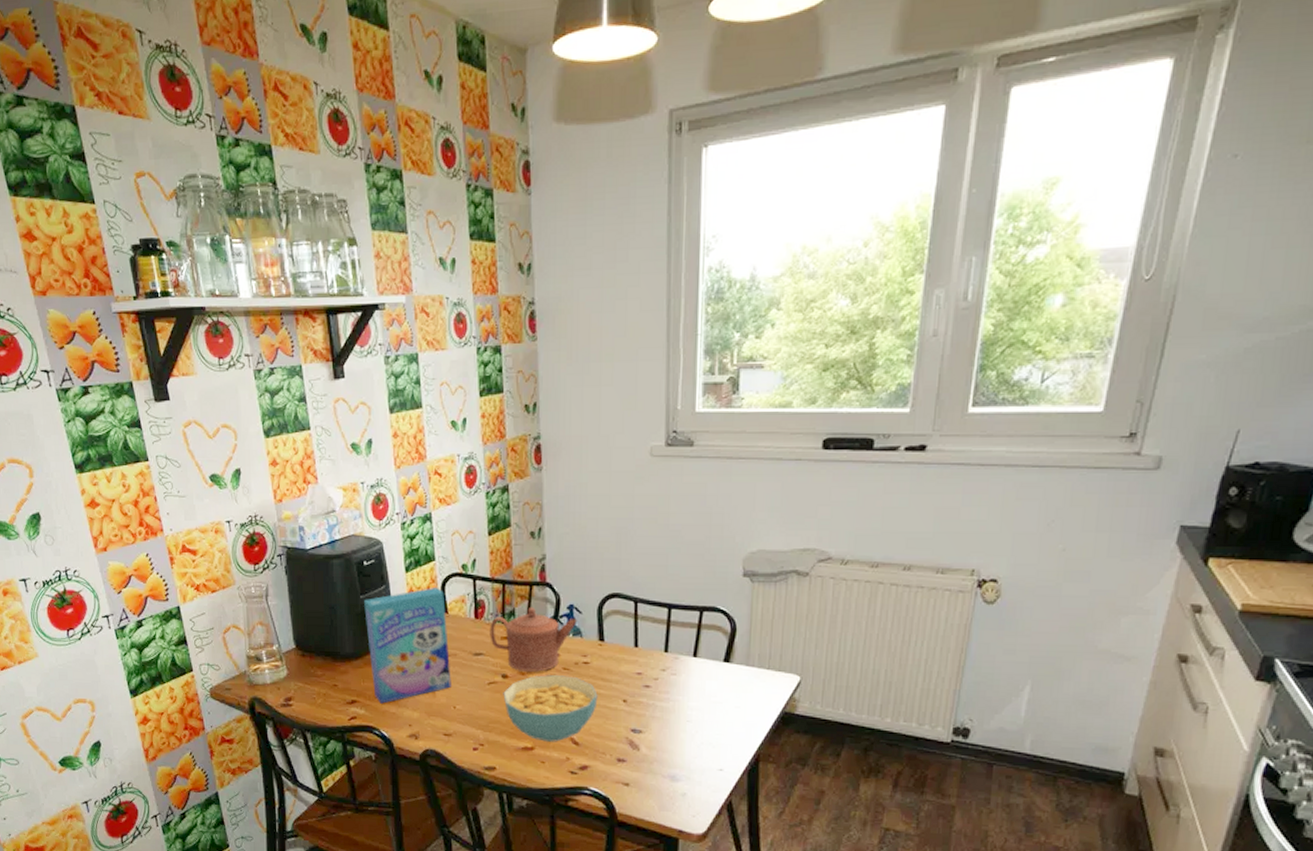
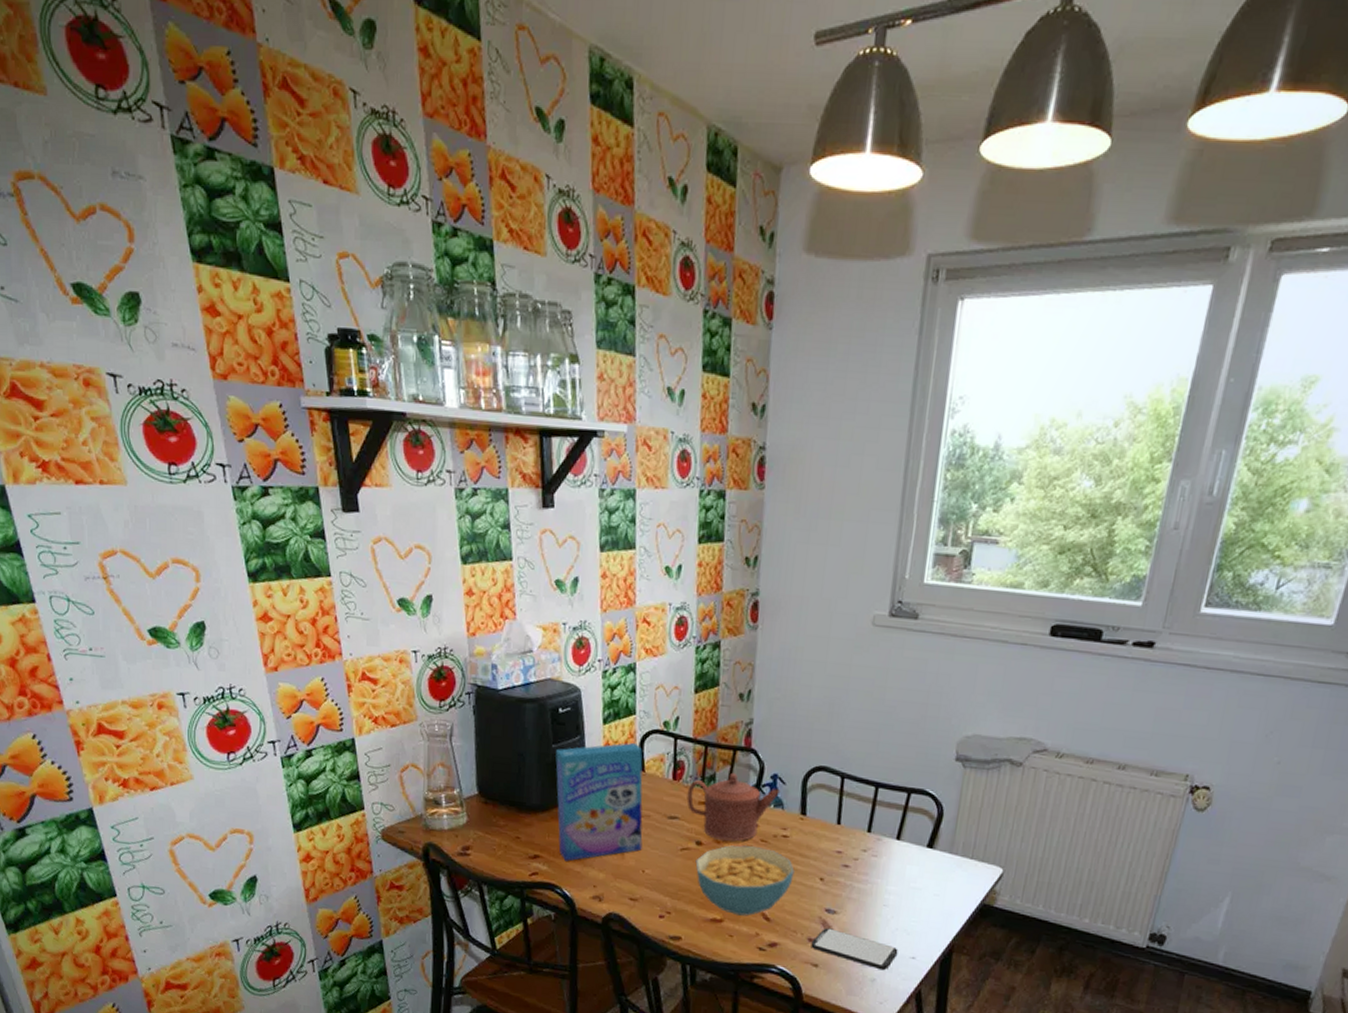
smartphone: none [620,747,706,785] -> present [811,928,898,971]

